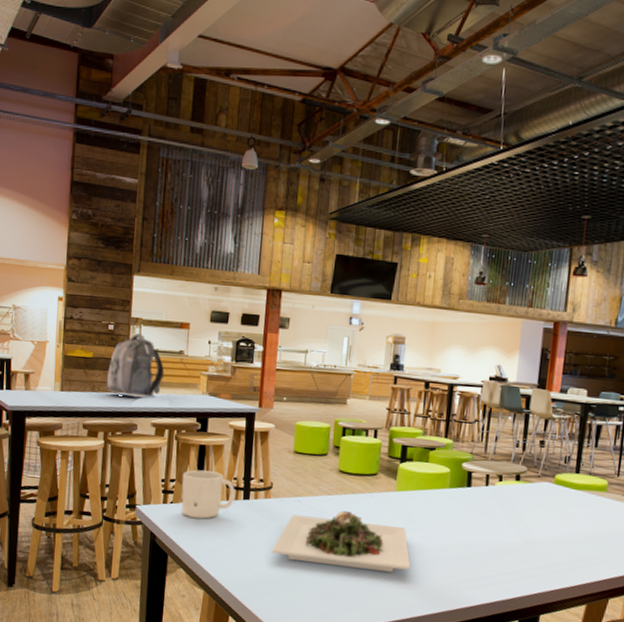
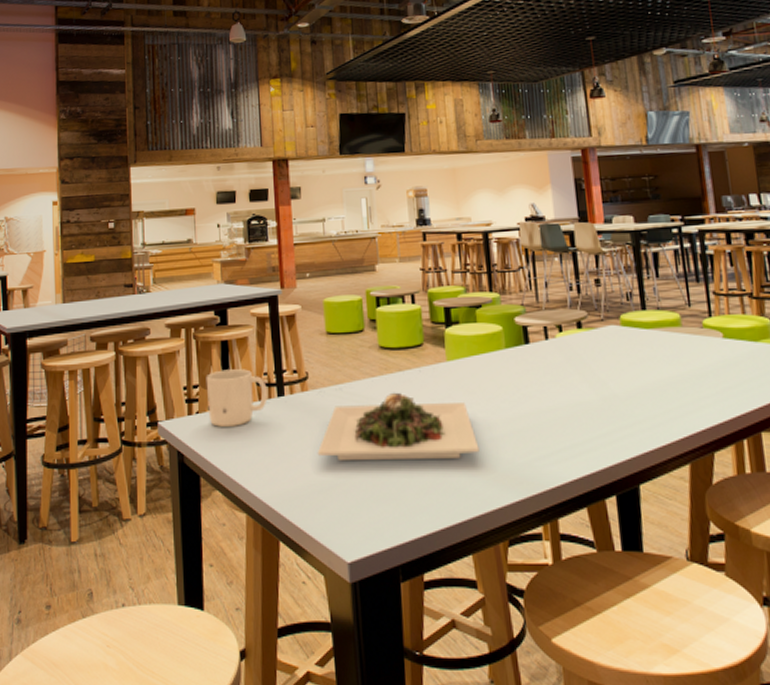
backpack: present [106,333,165,398] -> none [111,228,174,299]

